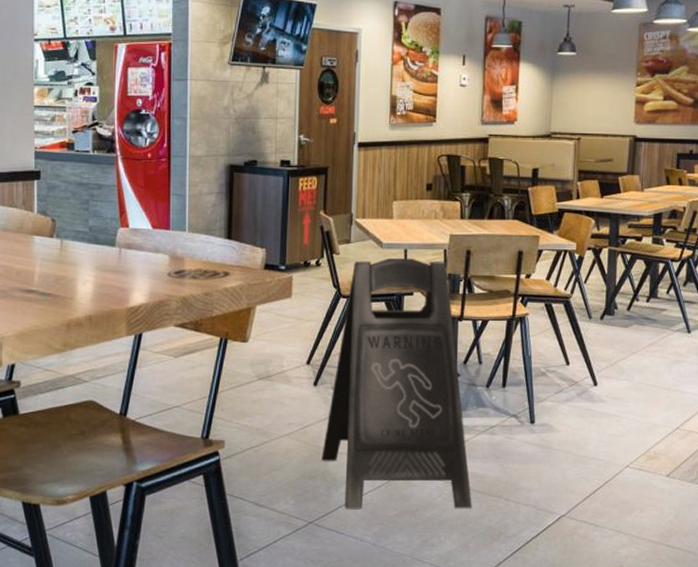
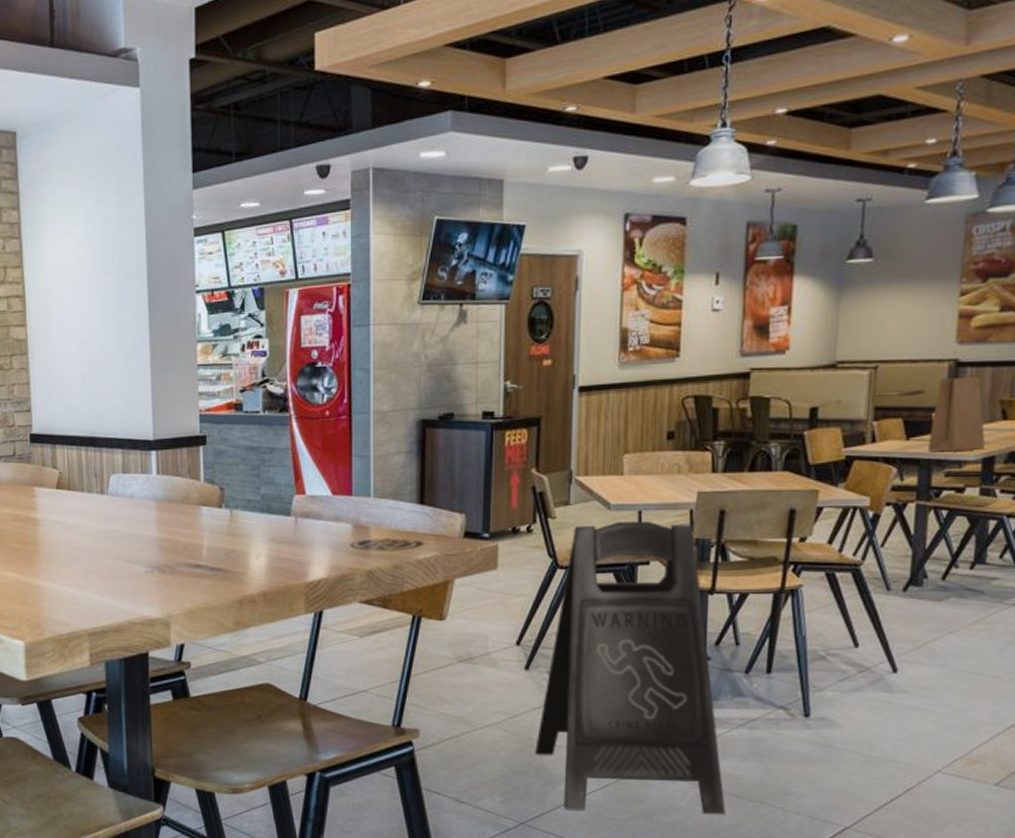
paper bag: none [616,149,655,208] -> present [928,376,986,452]

